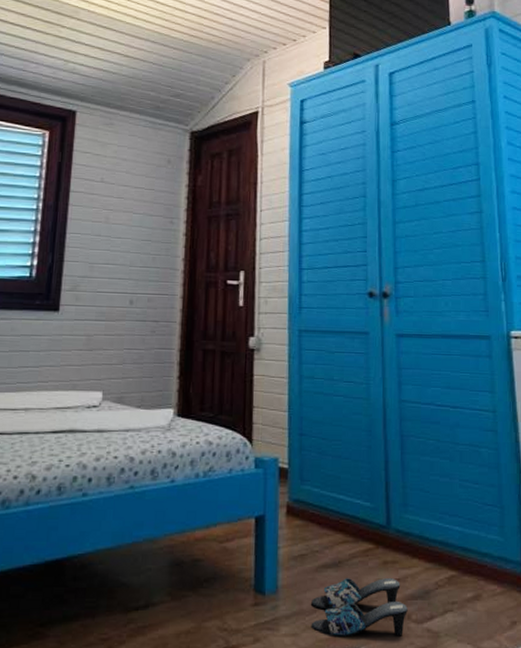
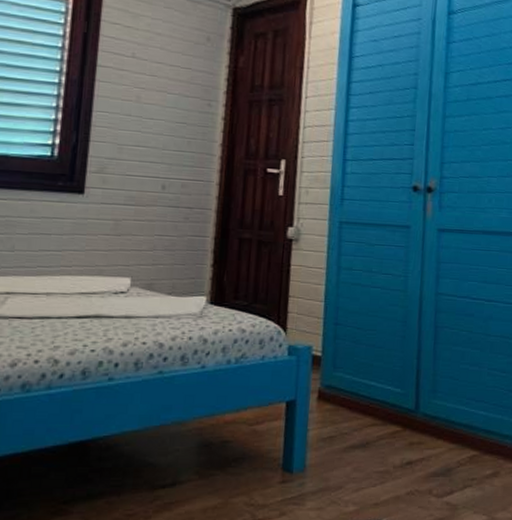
slippers: present [311,578,408,638] -> none [336,458,430,511]

